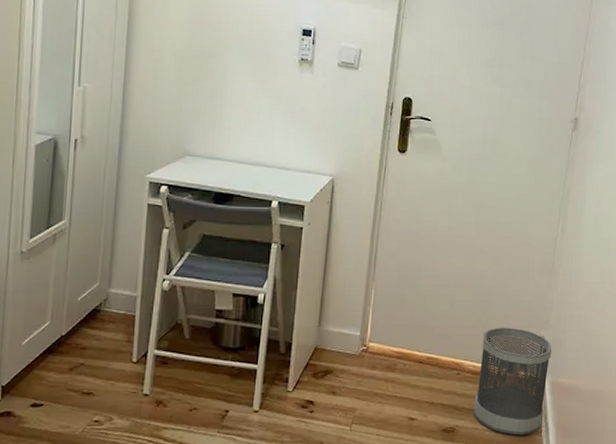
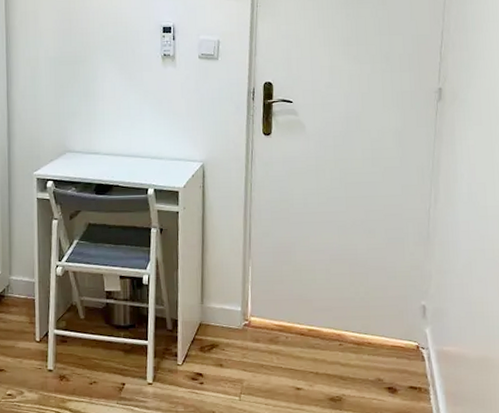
wastebasket: present [474,327,552,436] -> none [359,298,435,404]

